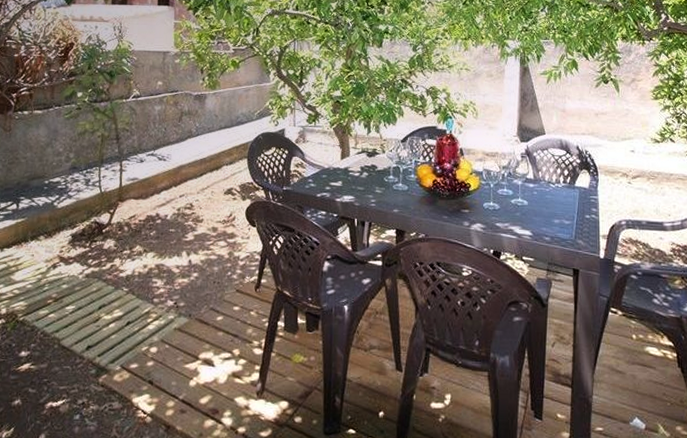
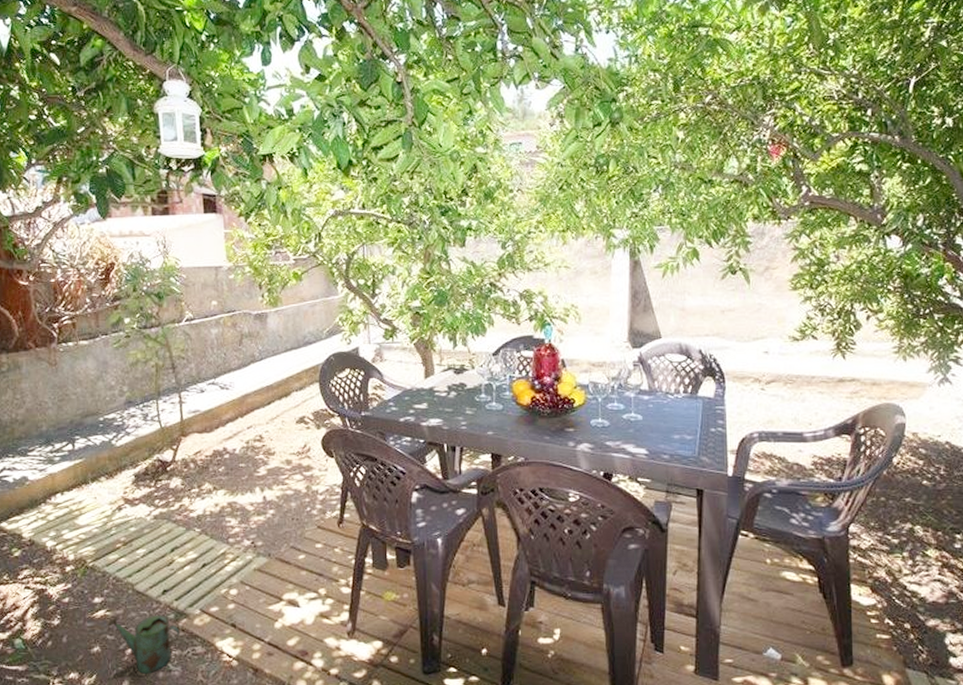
watering can: none [30,369,100,428] -> present [107,614,180,674]

